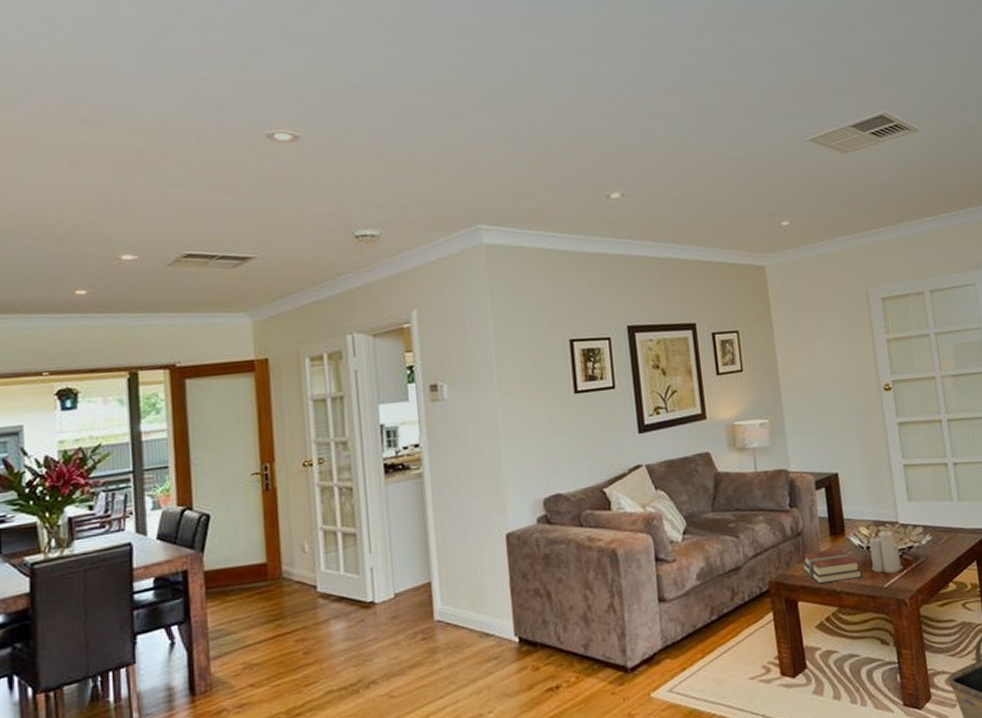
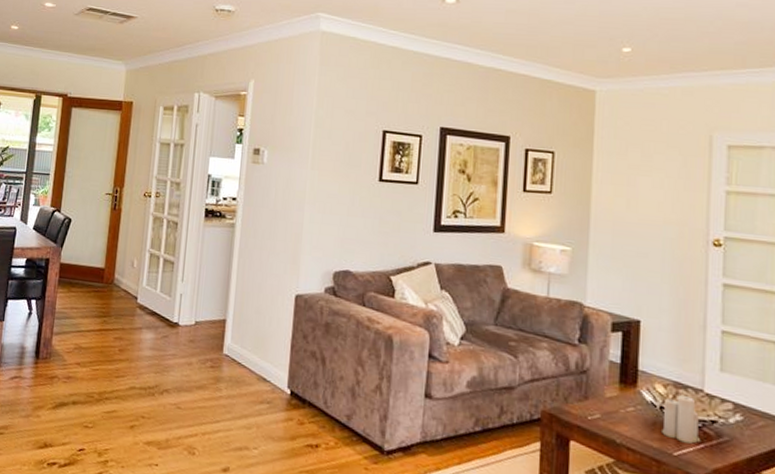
books: present [802,549,863,584] -> none [581,394,651,437]

